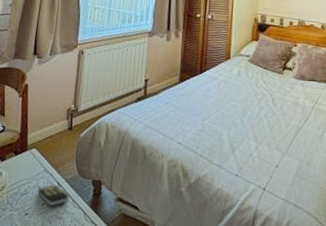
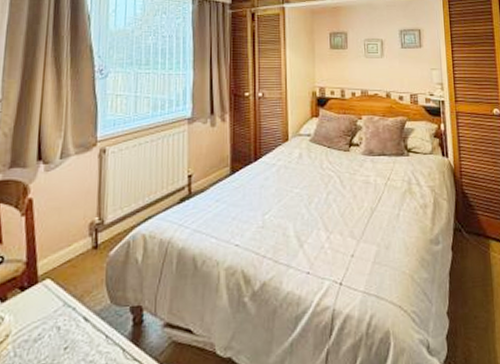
remote control: present [37,184,69,206] -> none [56,320,101,348]

